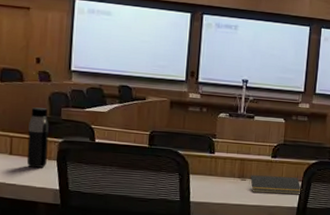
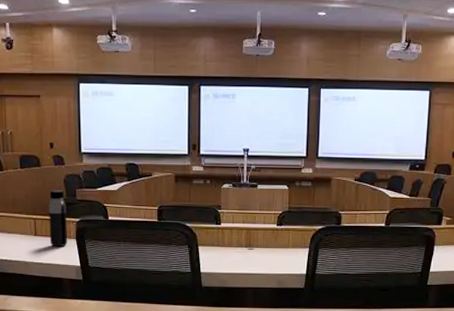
notepad: present [249,175,302,195] -> none [256,244,310,262]

